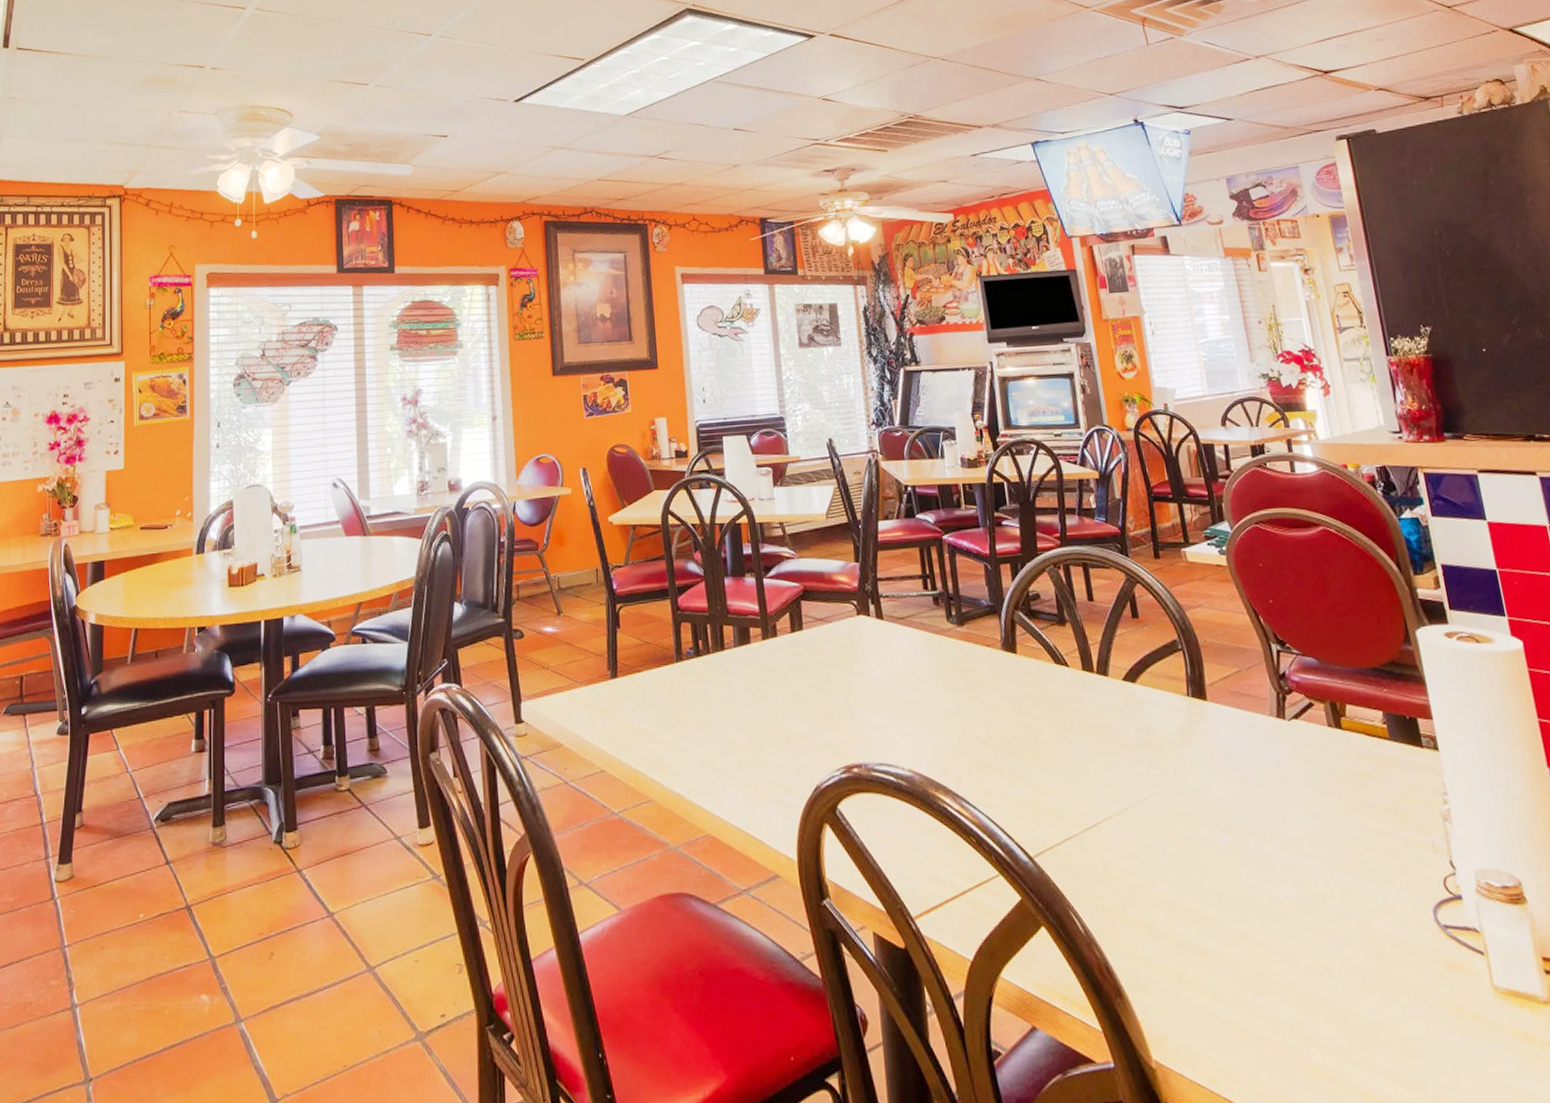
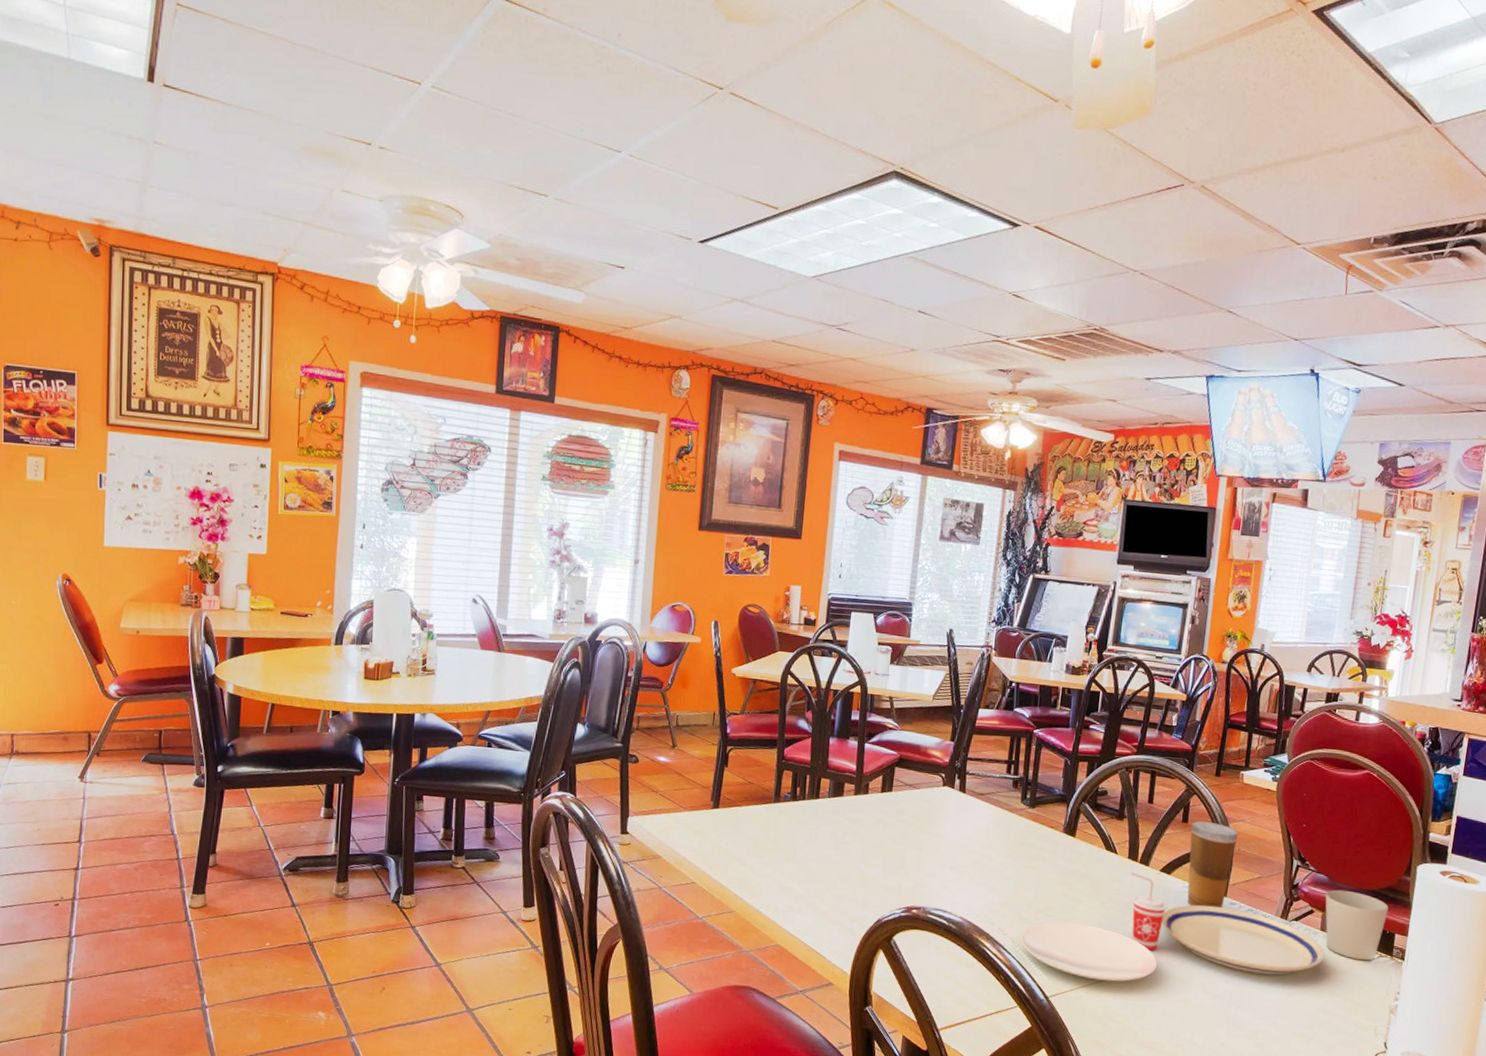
plate: none [983,758,1151,828] -> present [1020,921,1158,982]
beverage cup: none [1089,686,1144,780] -> present [1130,872,1168,950]
plate: none [1139,713,1344,793] -> present [1162,905,1325,976]
beverage cup: none [1143,613,1207,718] -> present [1187,821,1239,908]
cup: none [1320,672,1404,758] -> present [1325,889,1389,961]

